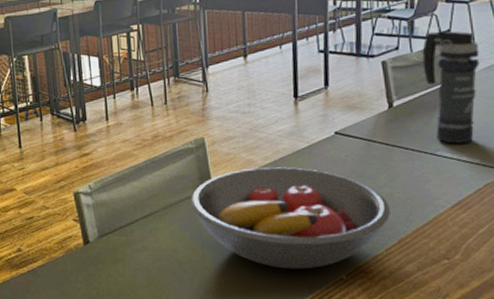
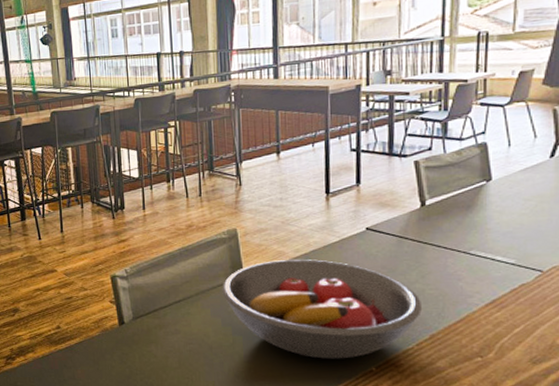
smoke grenade: present [422,30,480,144] -> none [456,132,516,244]

